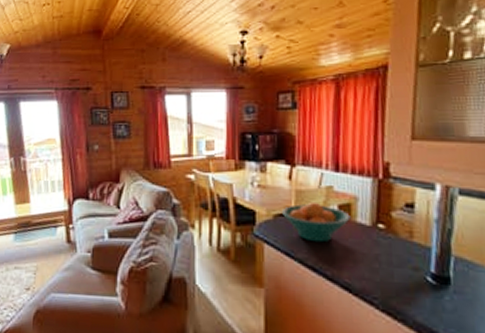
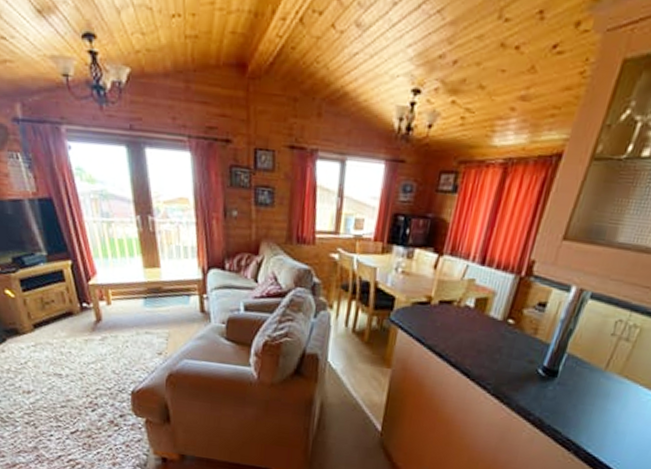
fruit bowl: present [281,201,351,243] -> none [420,292,485,332]

